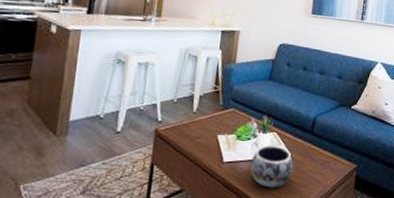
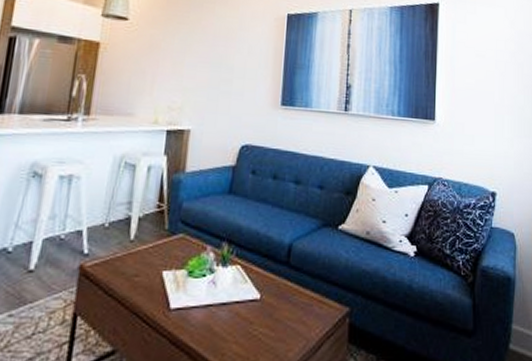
decorative bowl: present [250,146,294,188] -> none [206,284,265,345]

